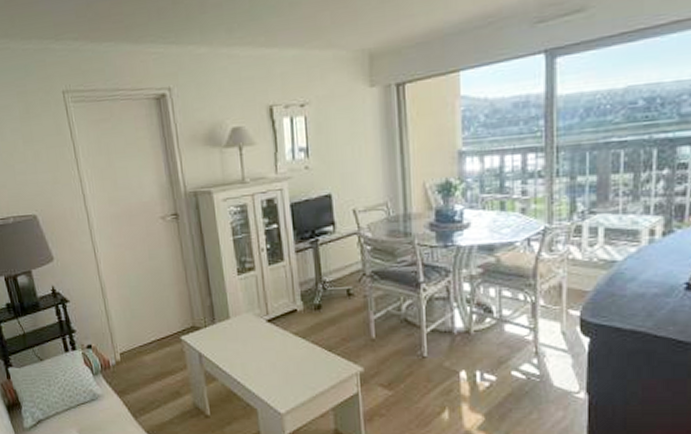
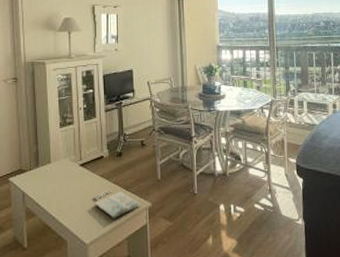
magazine: none [287,351,348,386] -> present [93,190,140,219]

